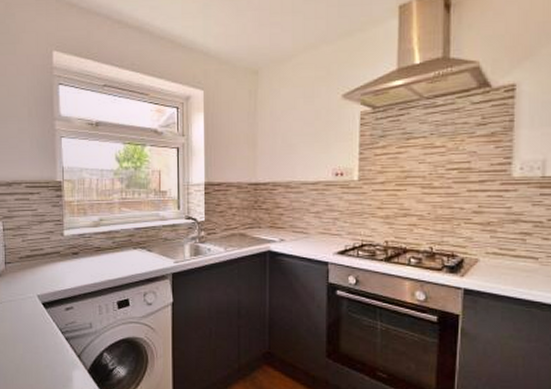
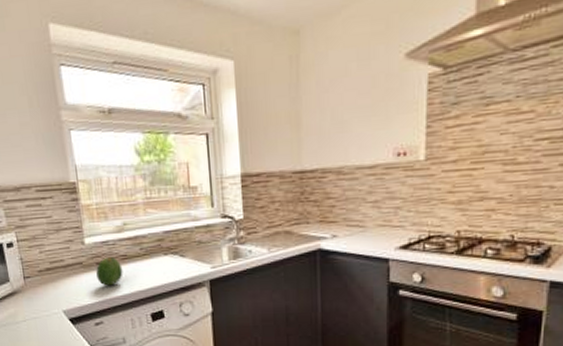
fruit: none [72,248,96,274] -> present [96,257,123,286]

